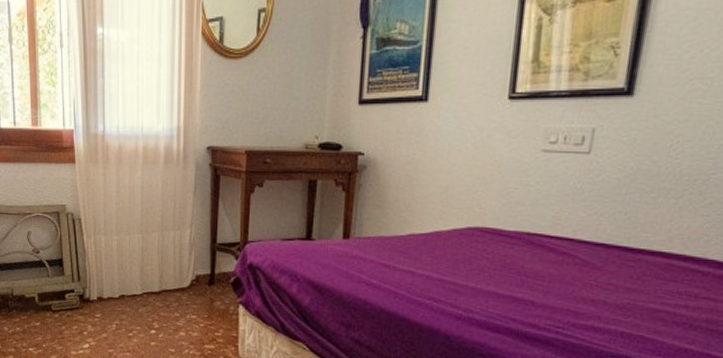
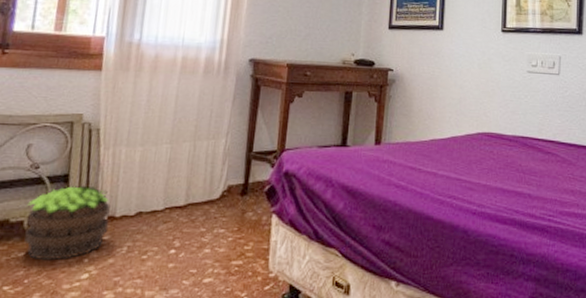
potted plant: none [35,268,99,331] -> present [24,185,113,261]

